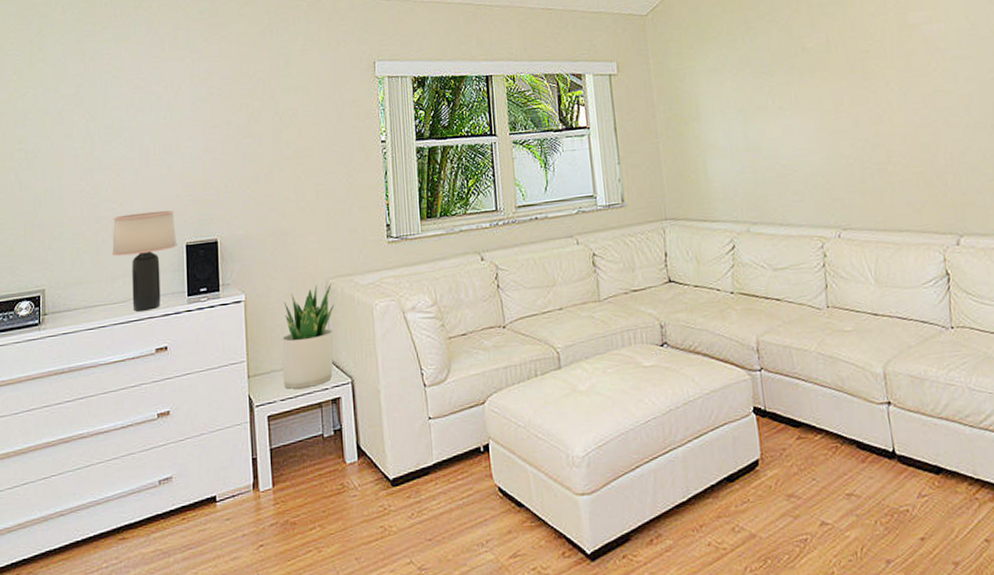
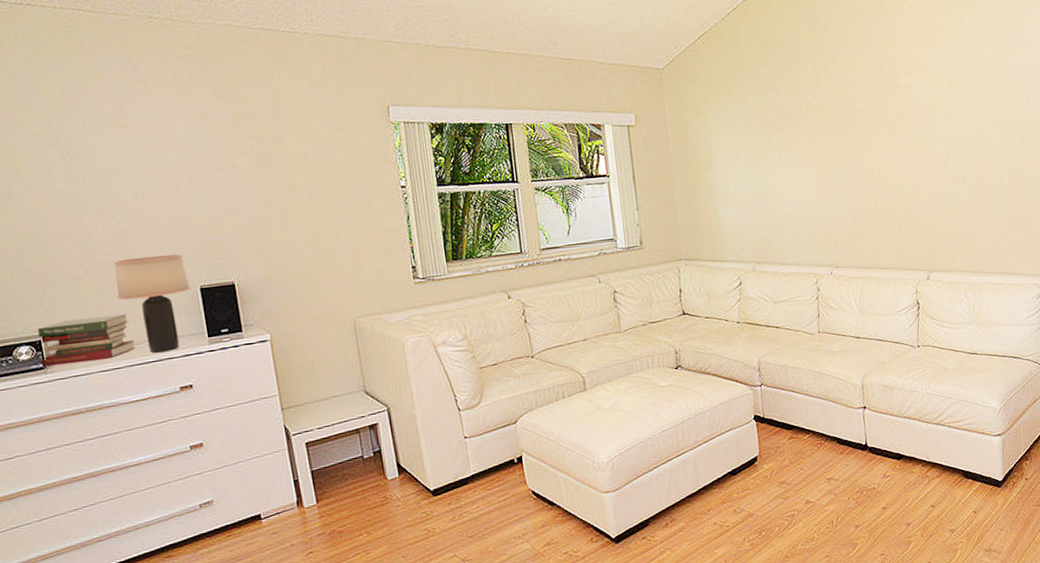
books: none [36,270,121,323] -> present [38,314,136,367]
planter: present [281,283,335,389] -> none [311,321,368,418]

